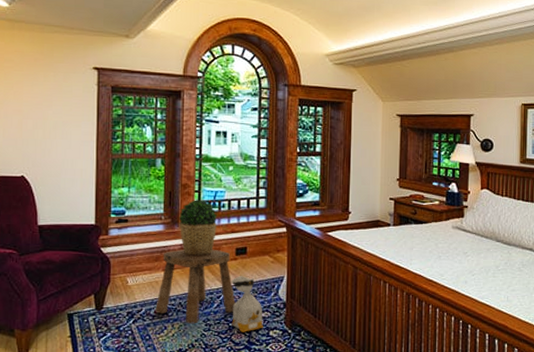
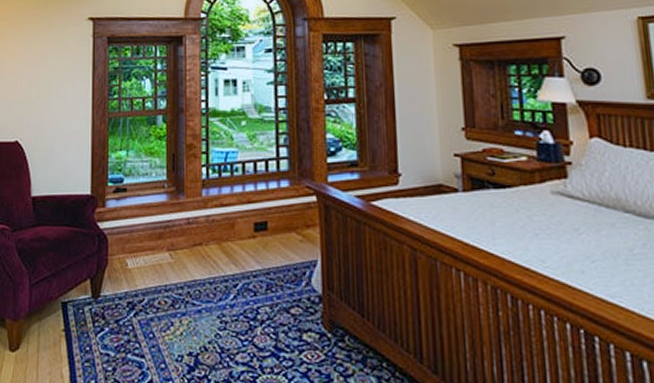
stool: present [155,249,236,324] -> none [160,224,257,321]
potted plant: present [179,200,217,256] -> none [184,163,229,232]
bag: present [230,276,264,332] -> none [250,259,295,334]

